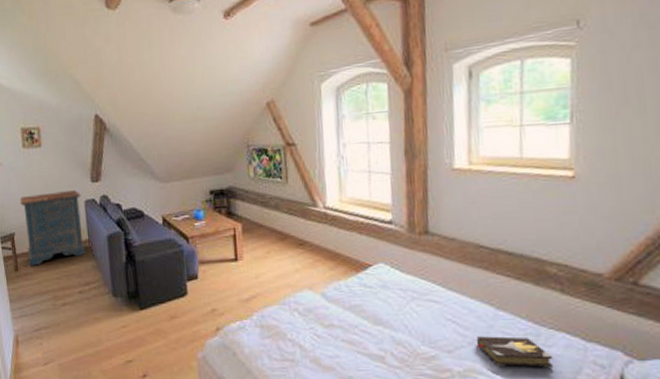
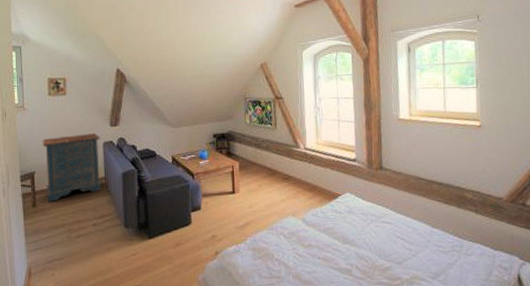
hardback book: present [474,336,554,368] -> none [417,248,473,273]

